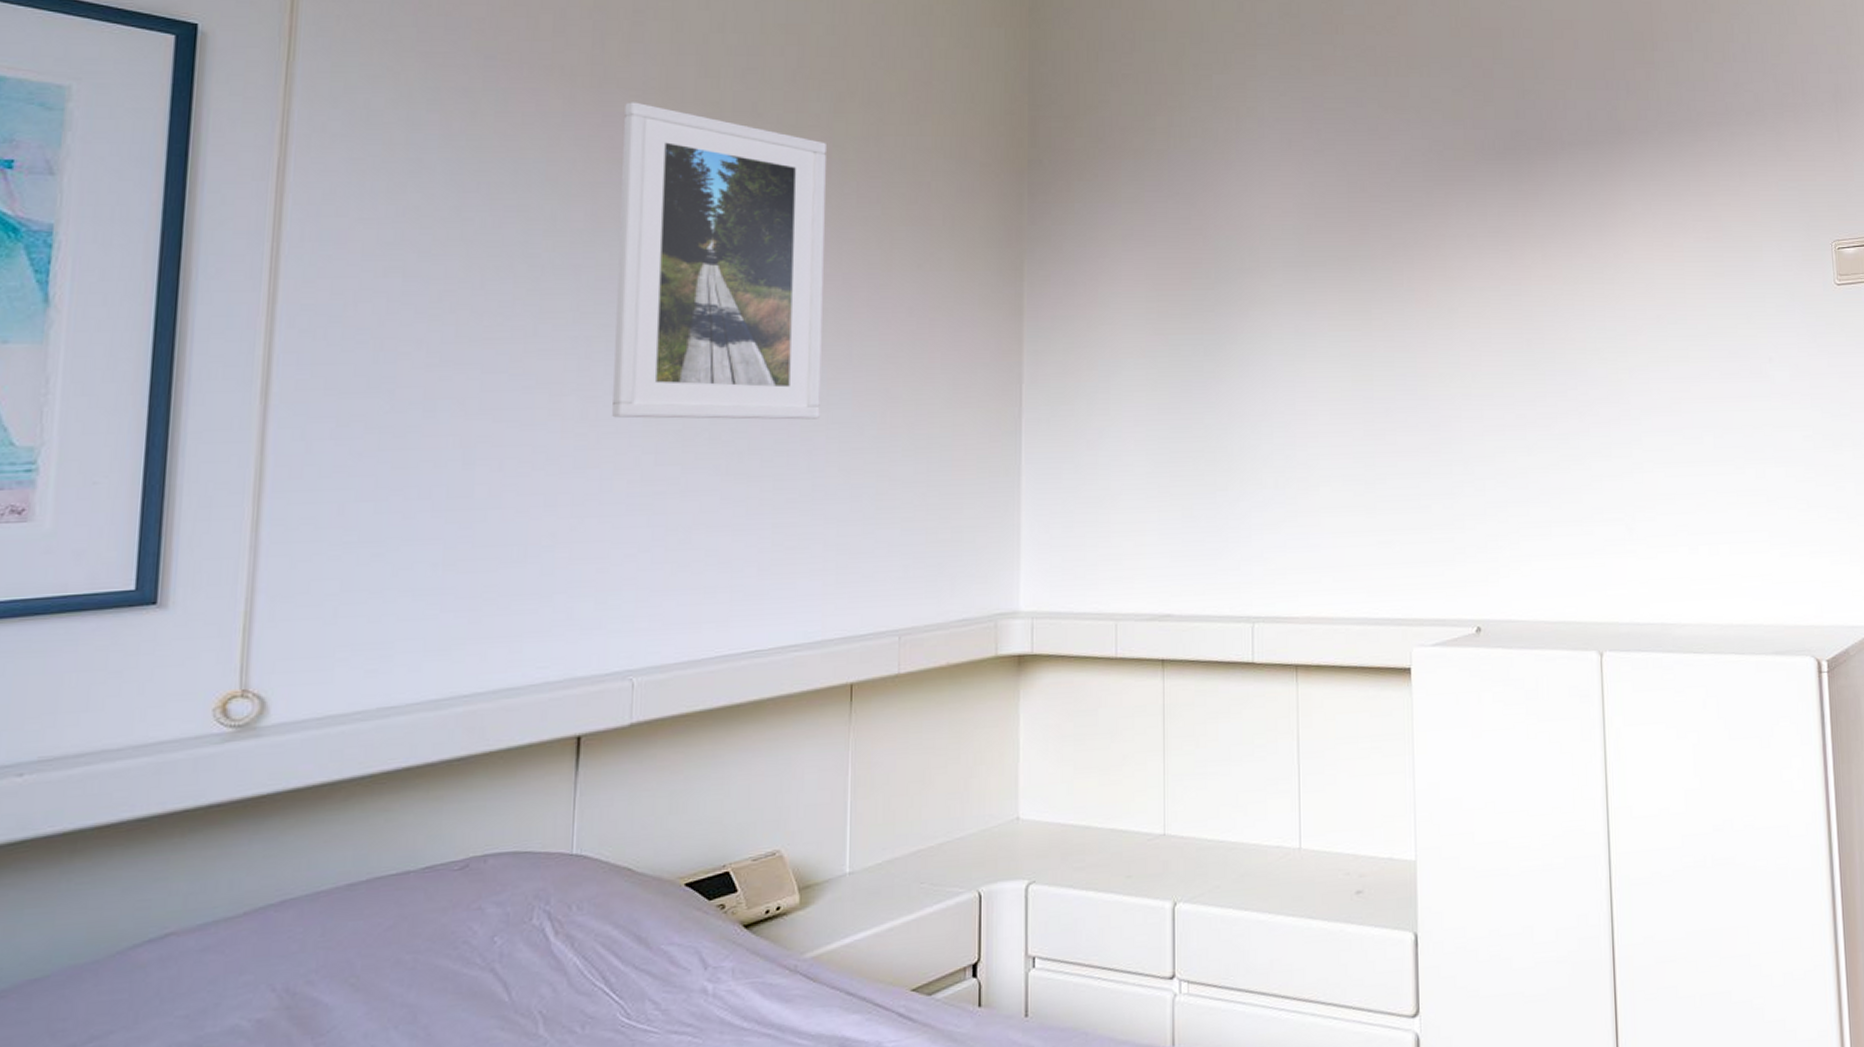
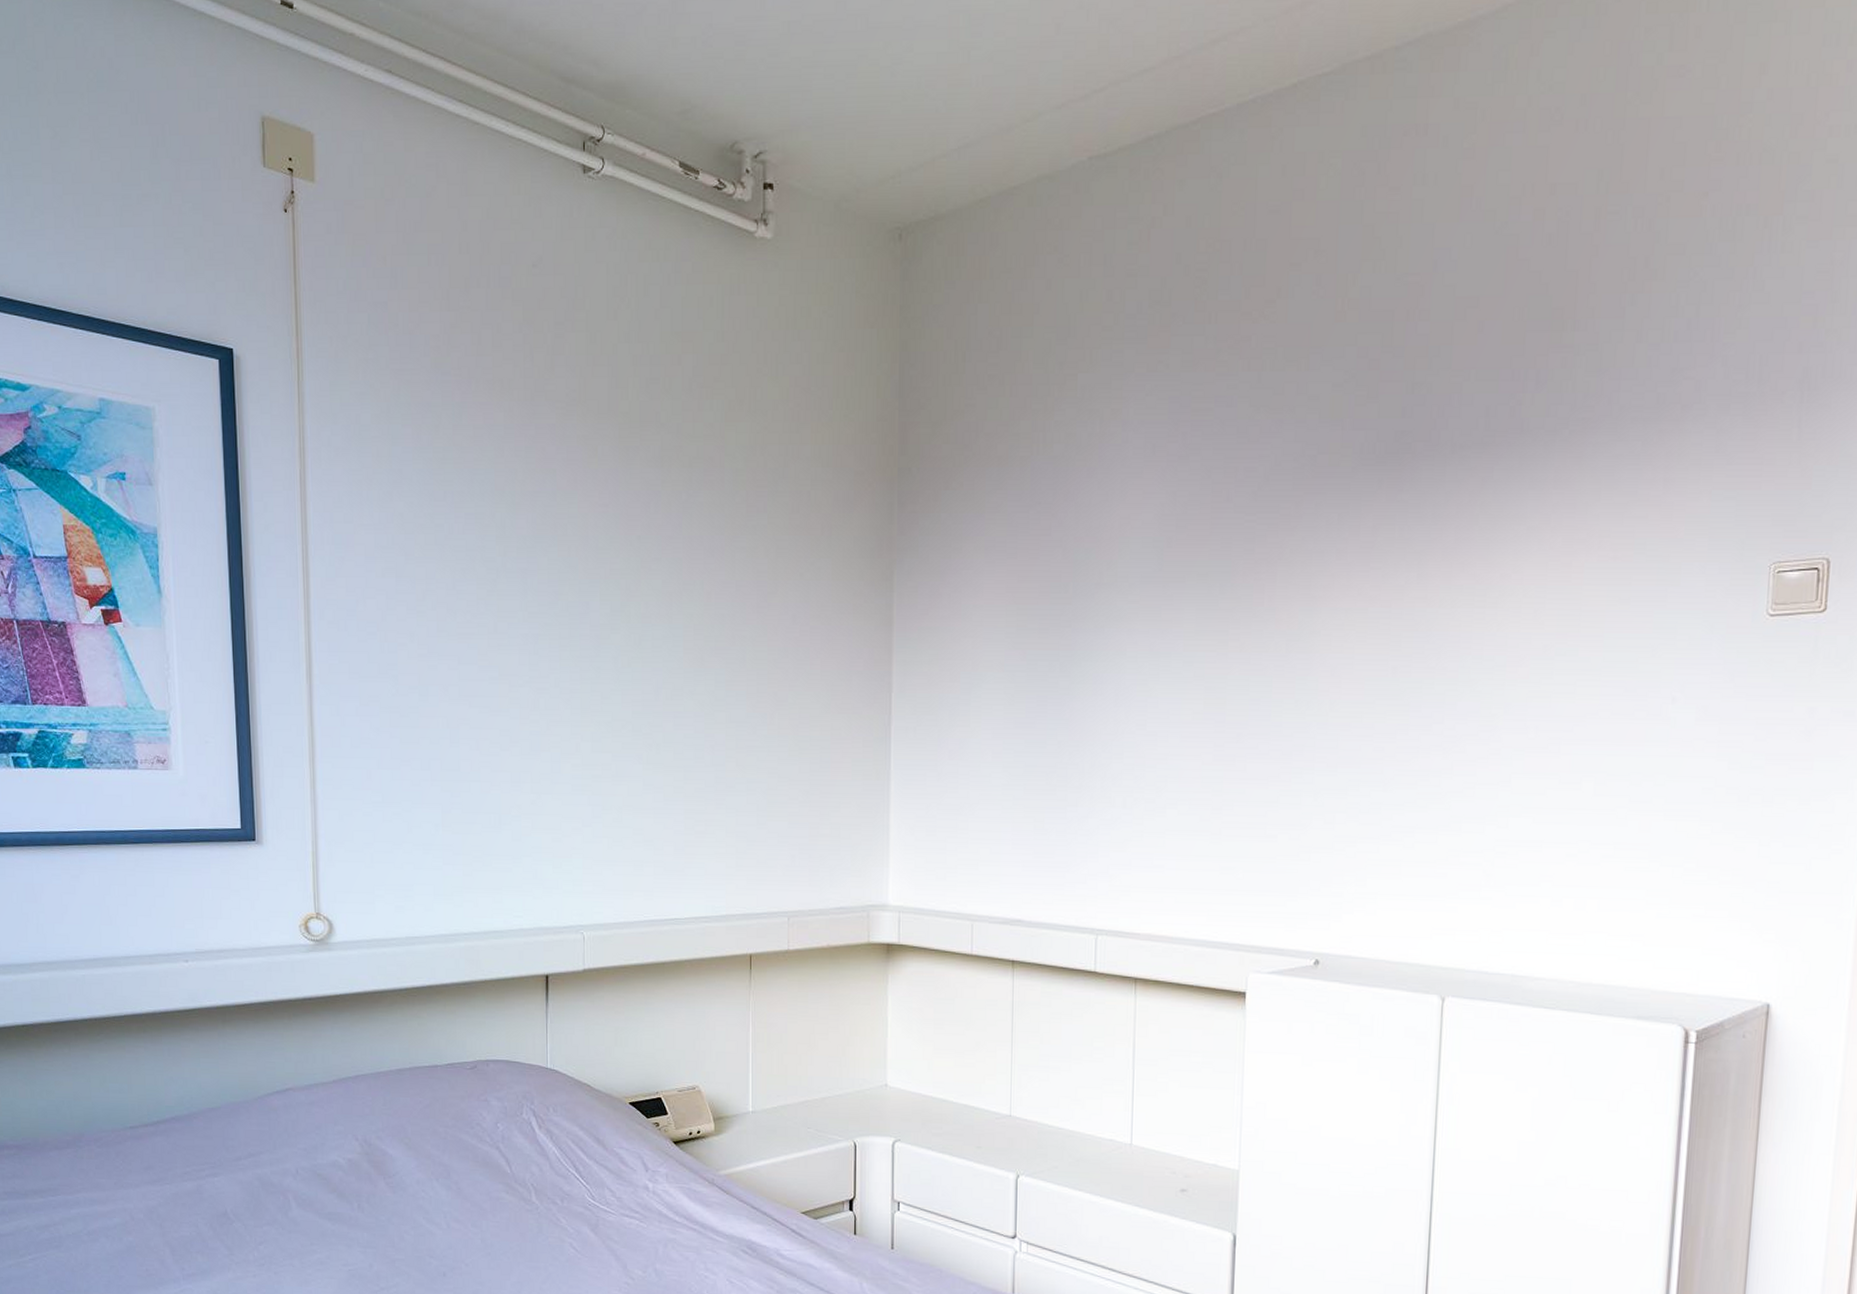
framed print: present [612,102,828,420] -> none [553,414,721,718]

